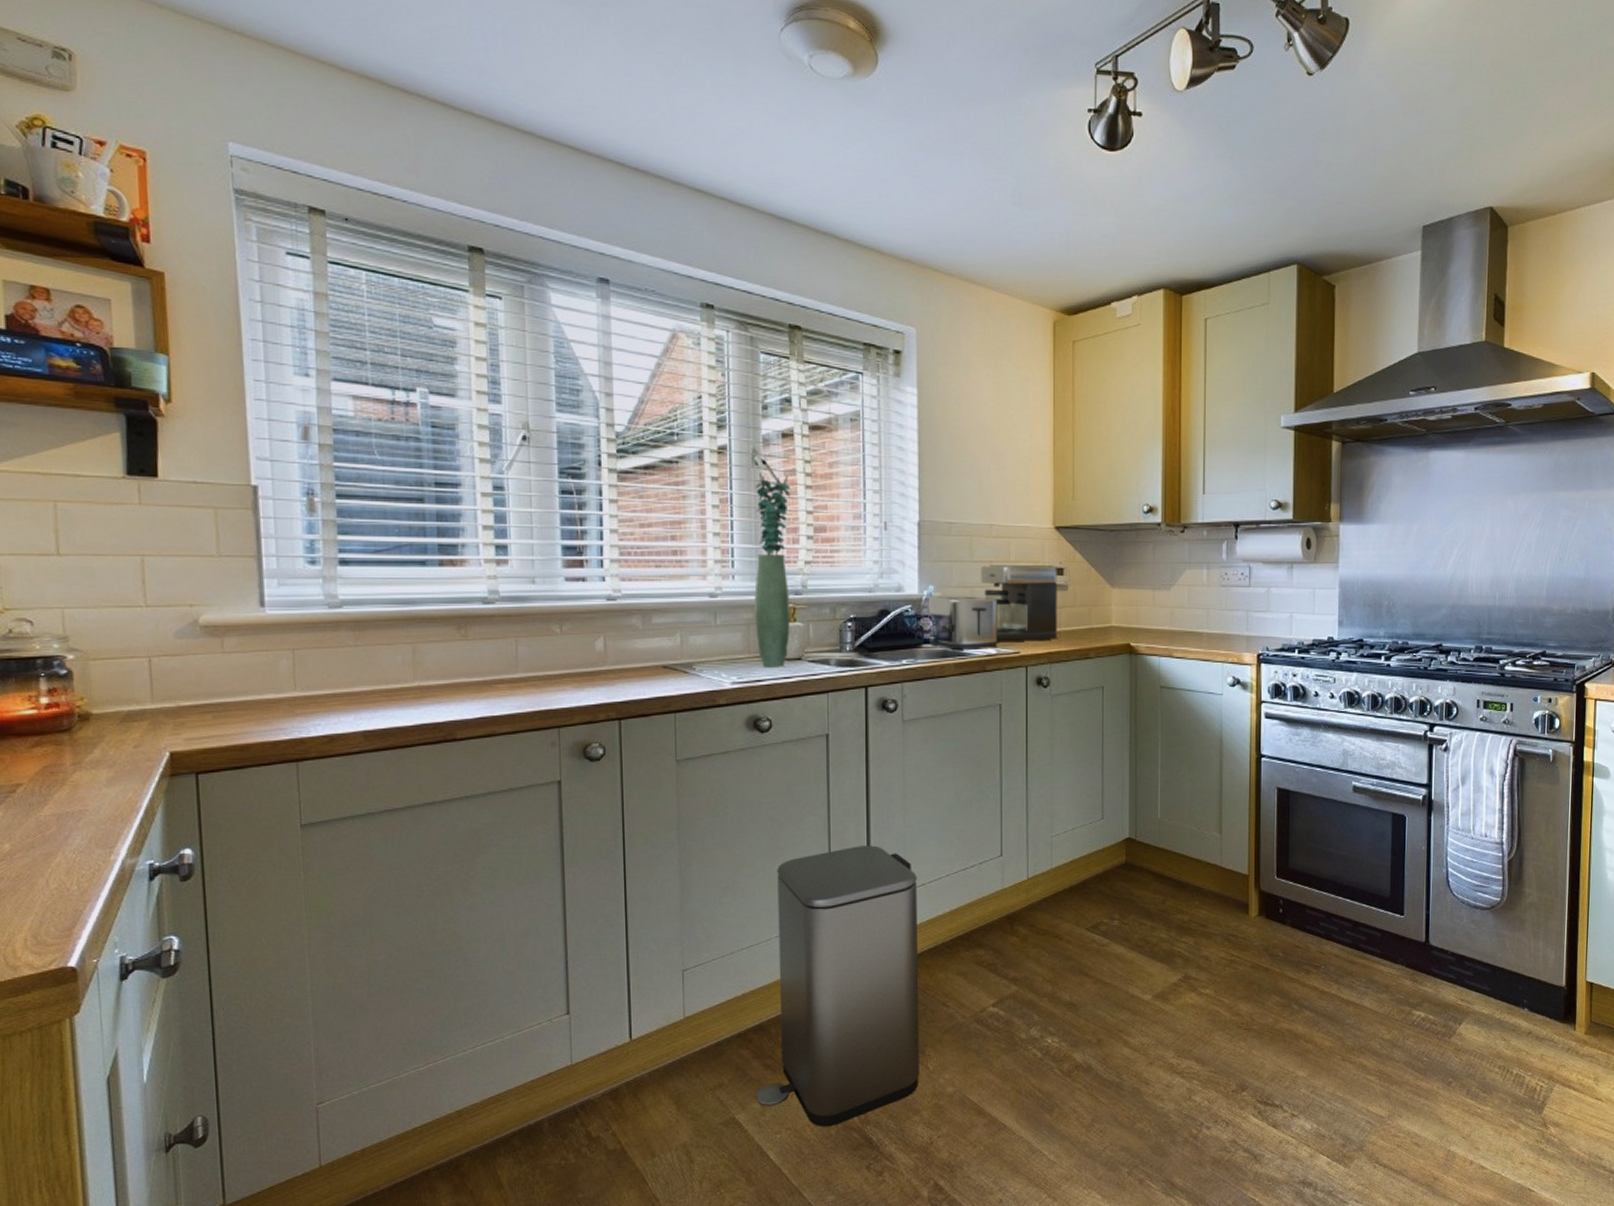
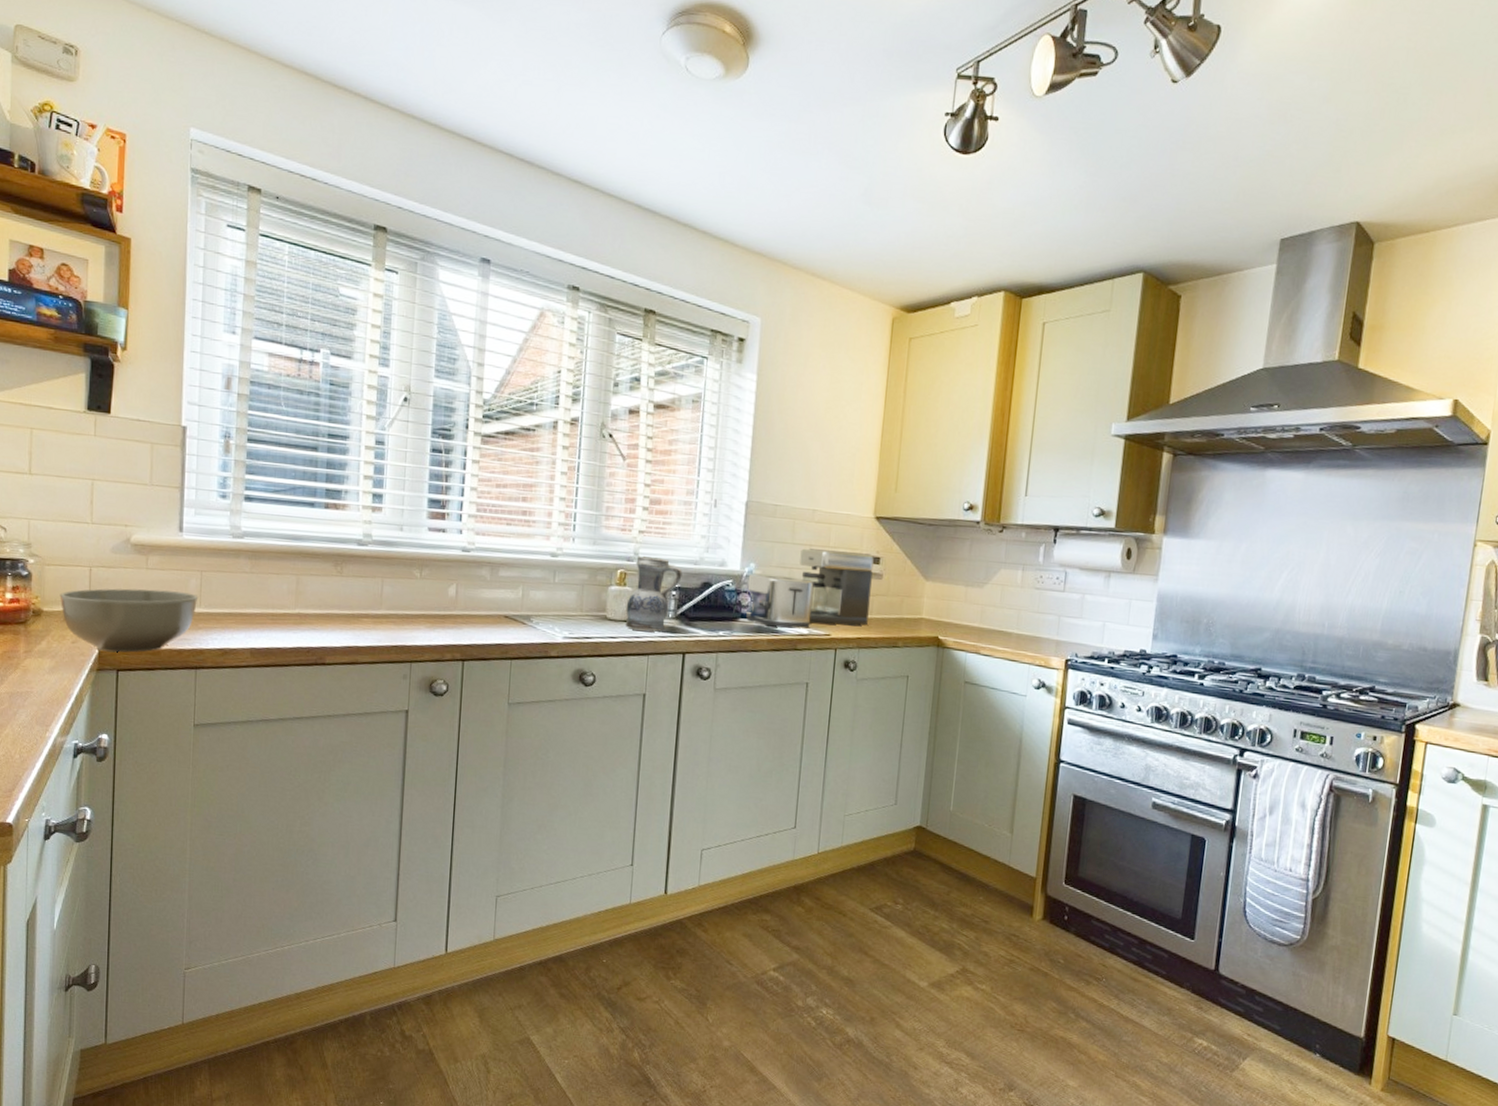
bowl: none [112,676,293,754] -> present [60,588,199,653]
vase: present [754,473,791,667] -> none [588,445,632,627]
pedal bin: present [755,845,920,1126] -> none [549,801,714,1060]
ceramic jug: none [798,588,857,669] -> present [625,556,683,632]

